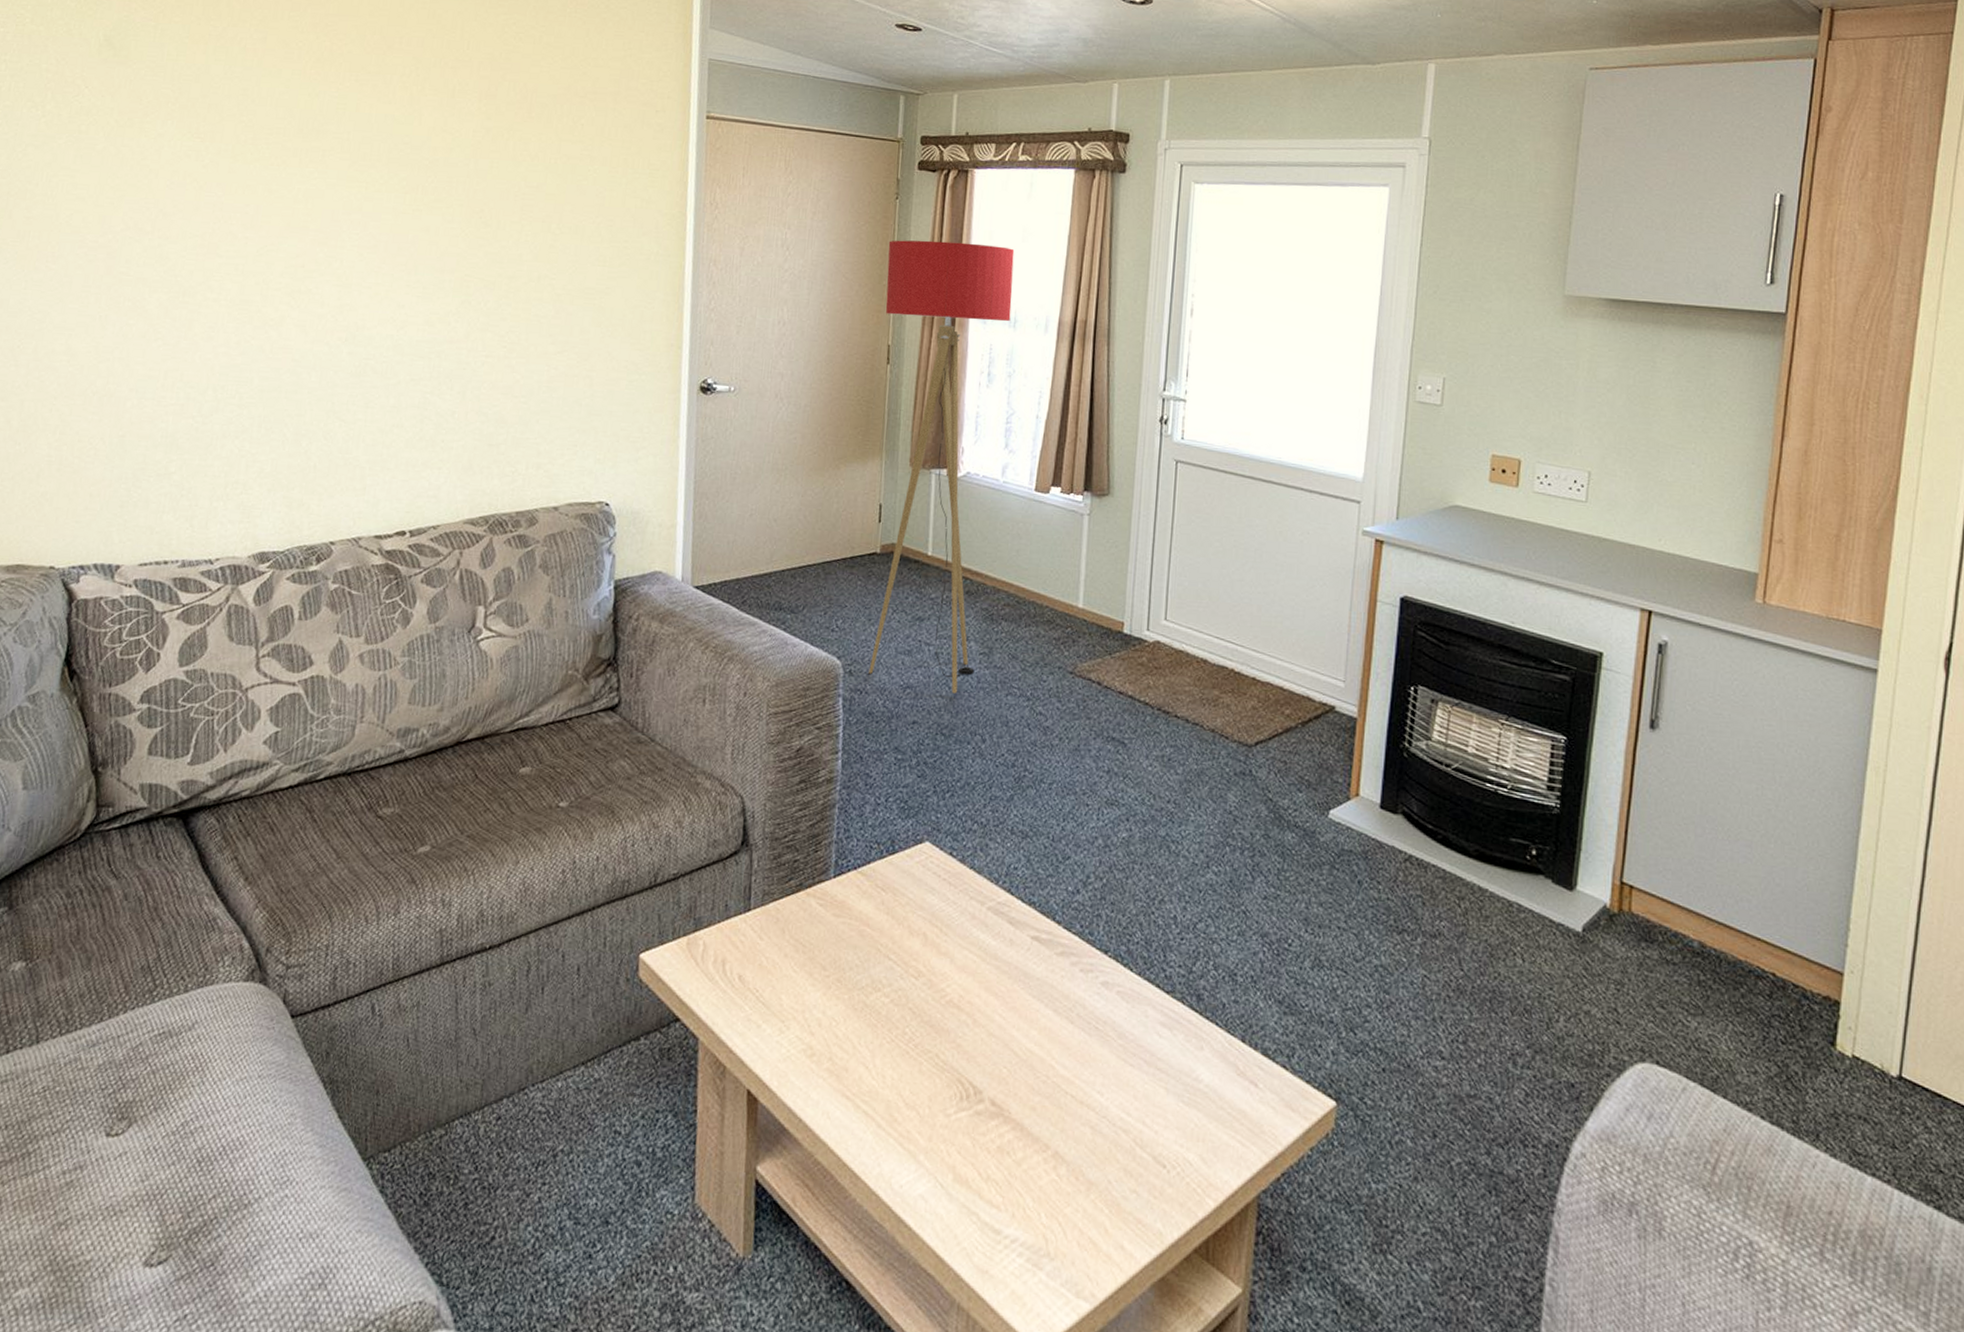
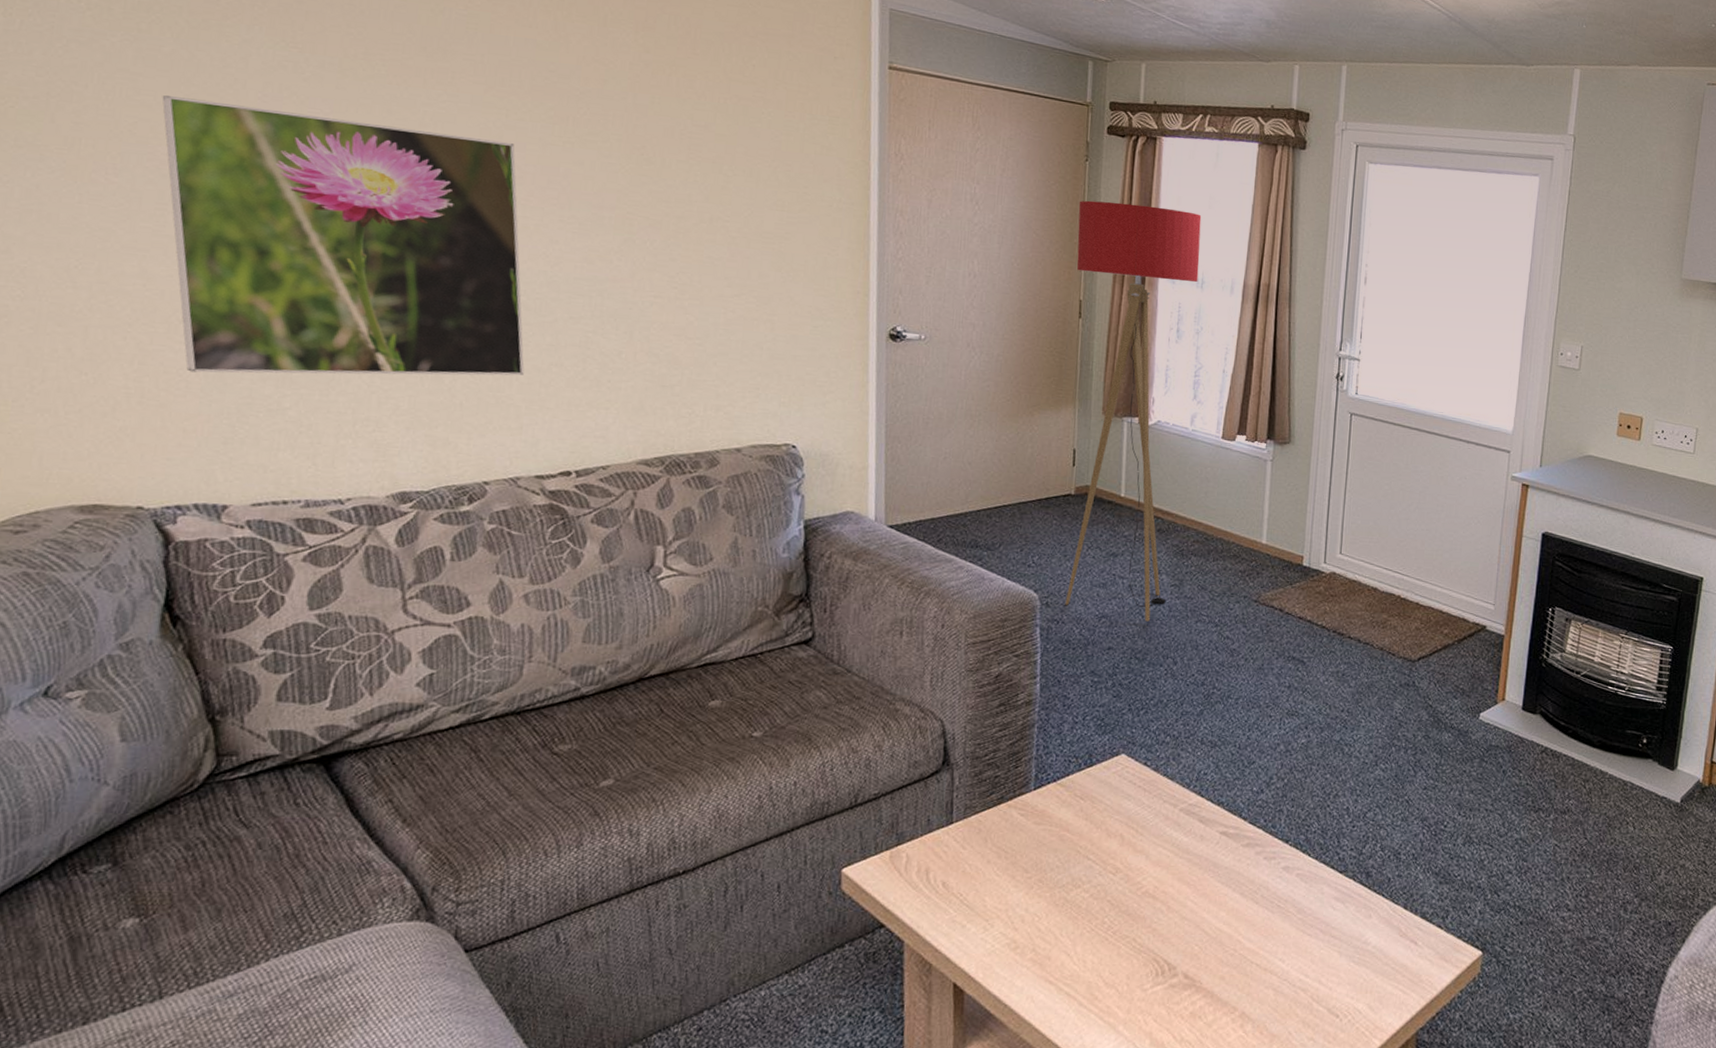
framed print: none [93,188,372,441] -> present [162,95,524,376]

